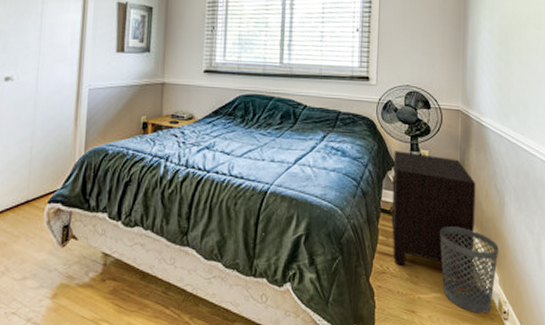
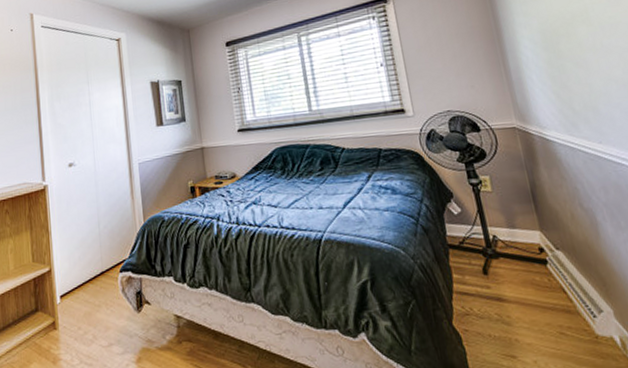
nightstand: present [390,151,476,281] -> none [449,180,579,318]
wastebasket: present [440,227,498,314] -> none [524,255,612,355]

